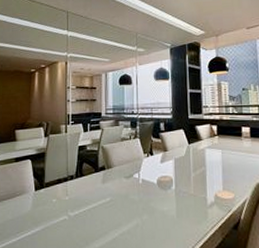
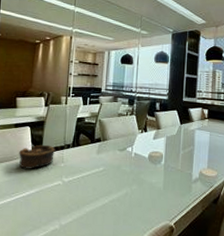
bowl: none [21,177,59,205] -> present [19,144,56,169]

